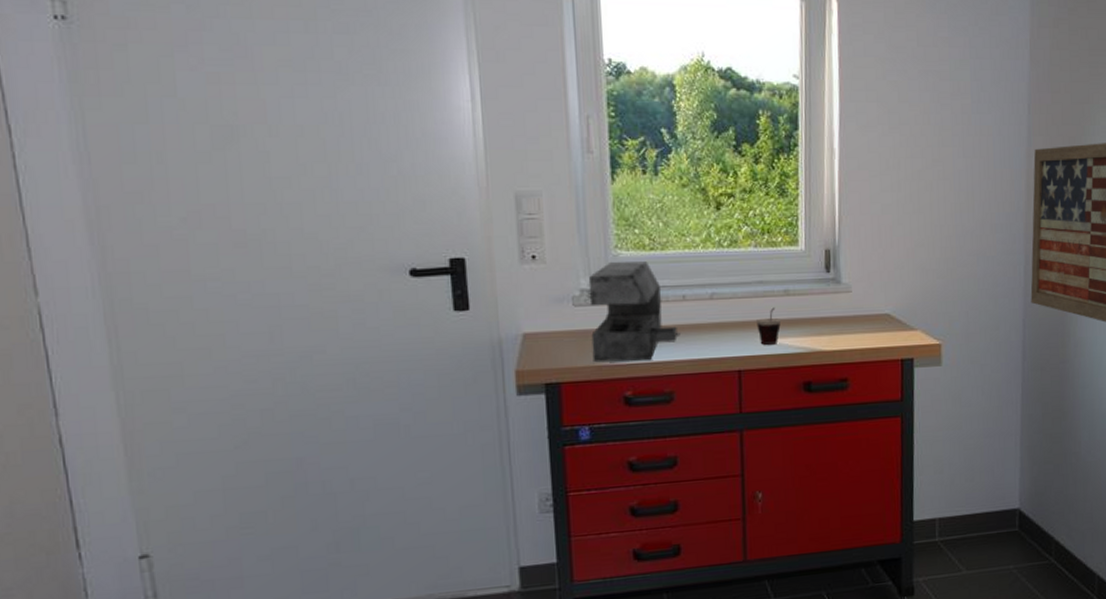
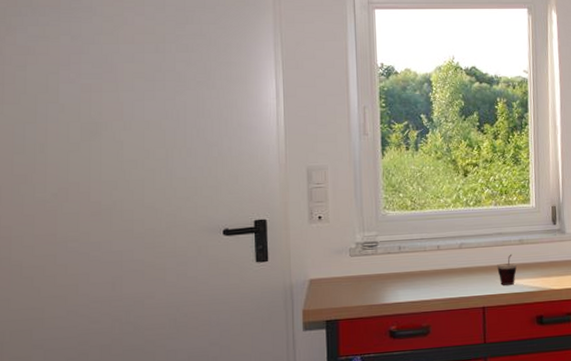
toolbox: present [588,261,680,363] -> none [362,219,435,303]

